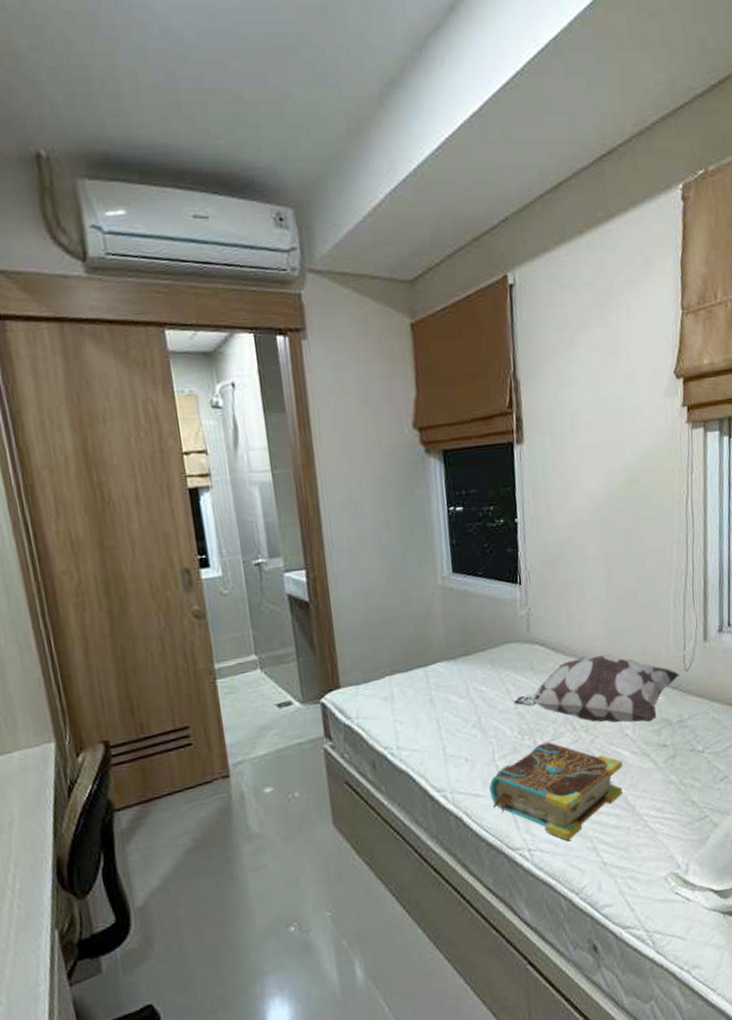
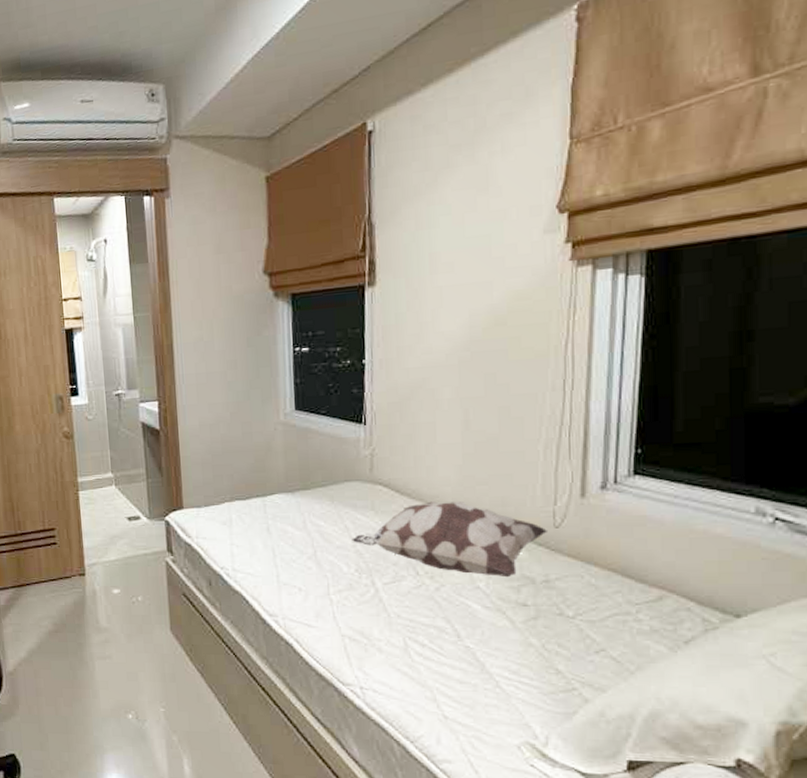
book: present [489,742,623,841] -> none [322,584,472,686]

